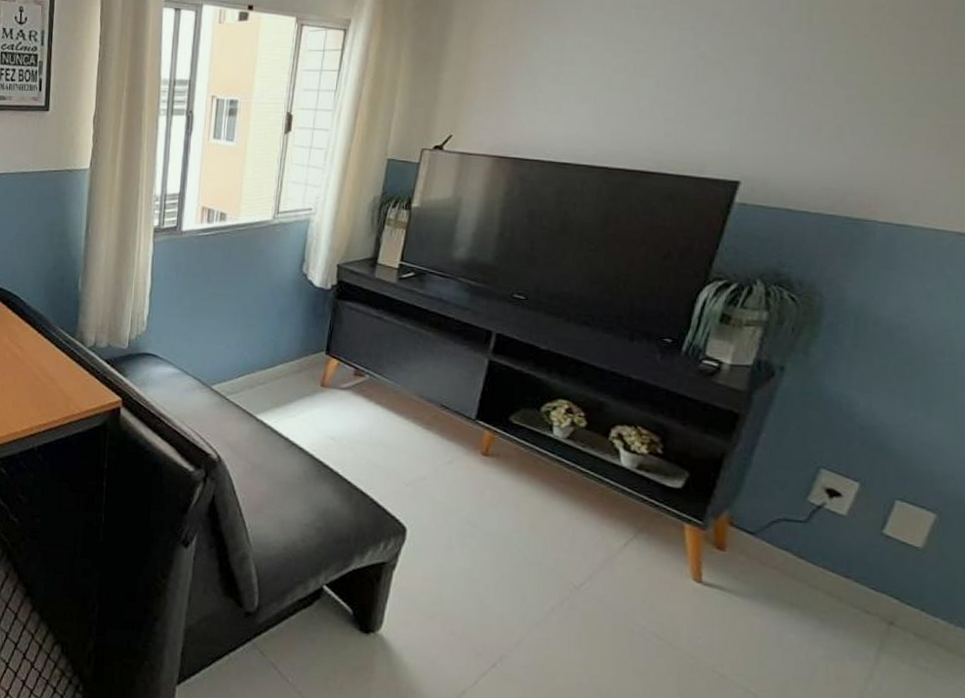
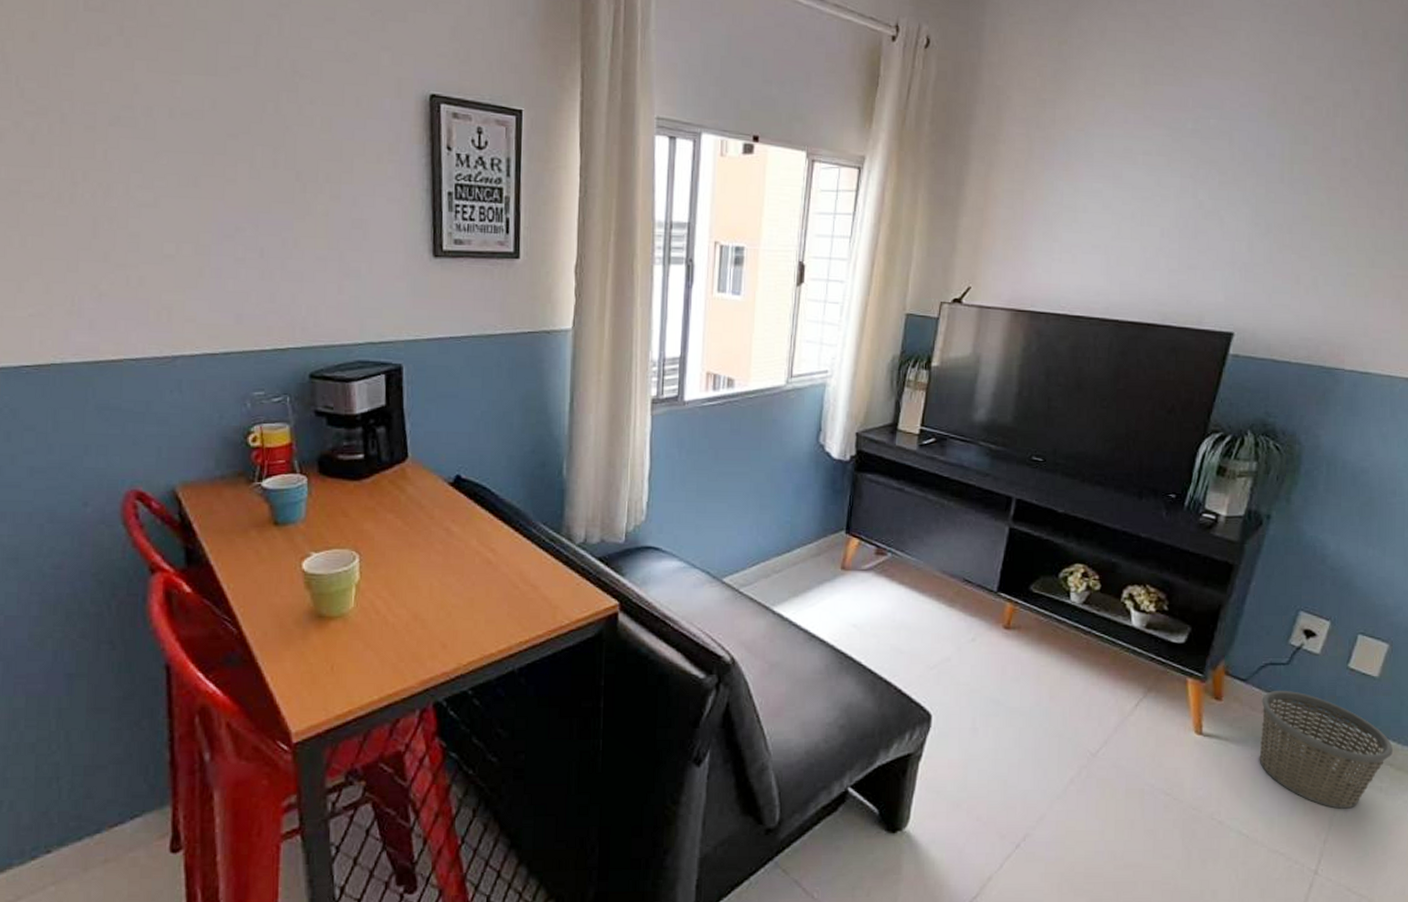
basket: none [770,548,943,685] -> present [1259,690,1394,809]

